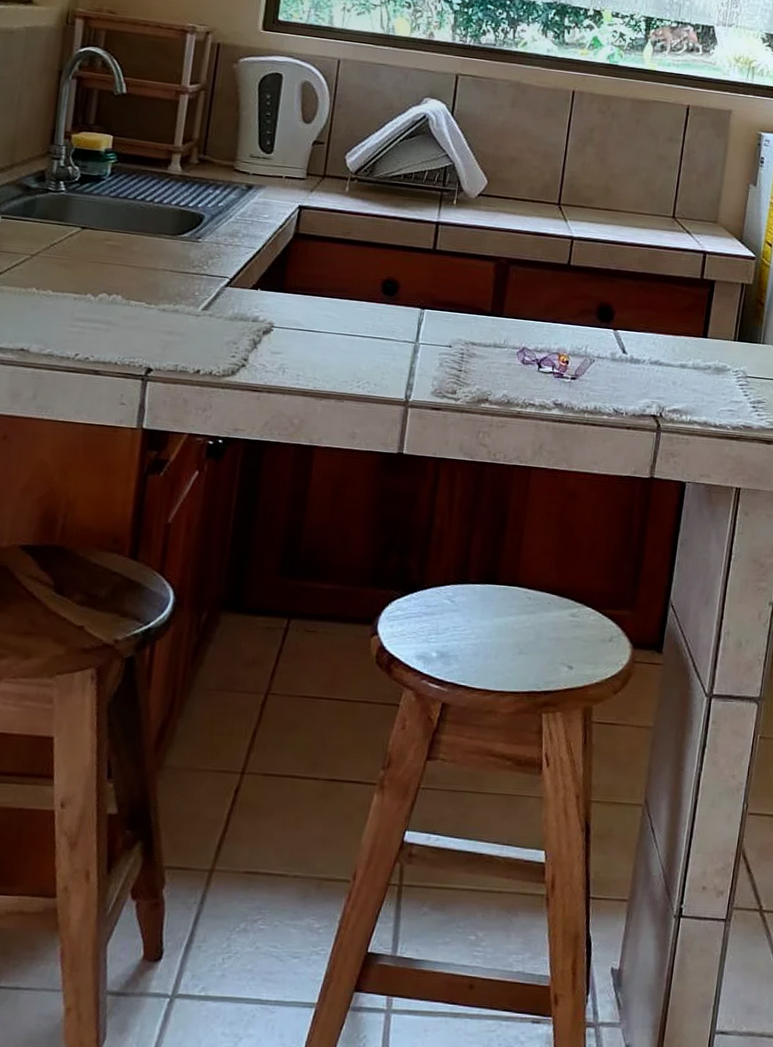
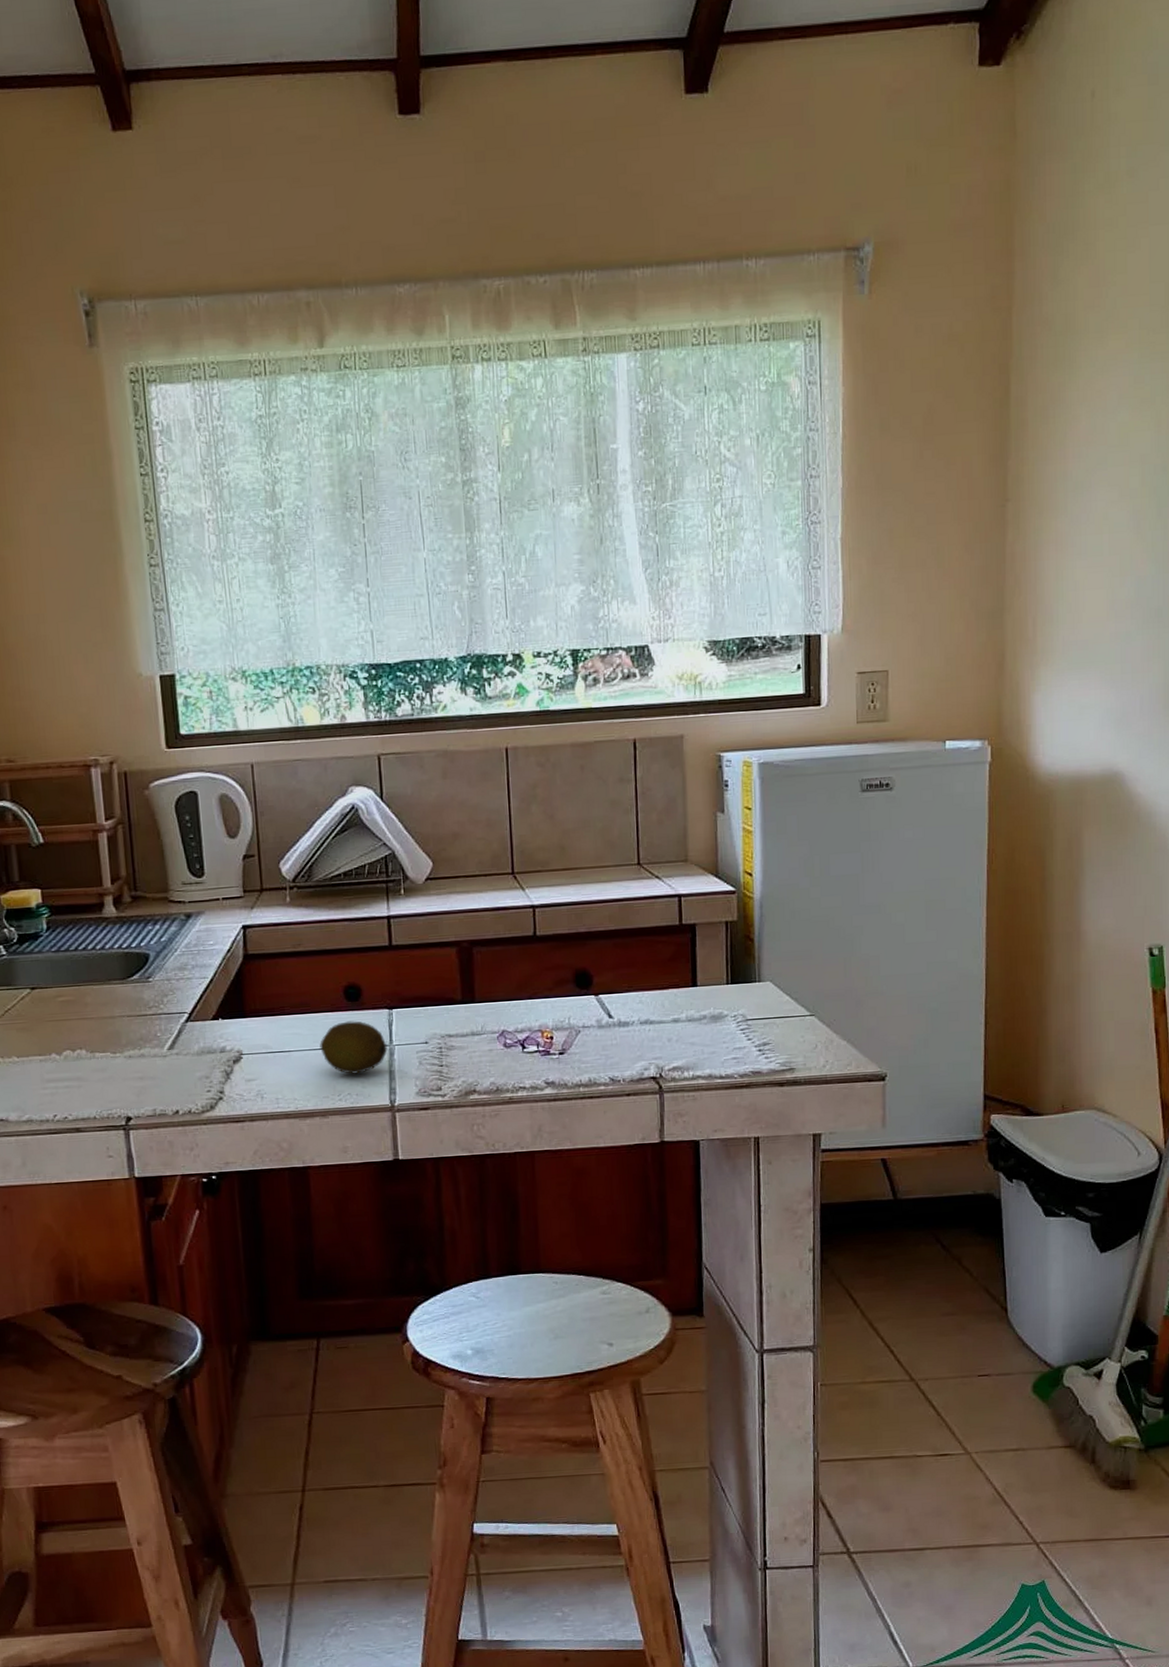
fruit: none [349,313,414,365] -> present [320,1021,388,1074]

